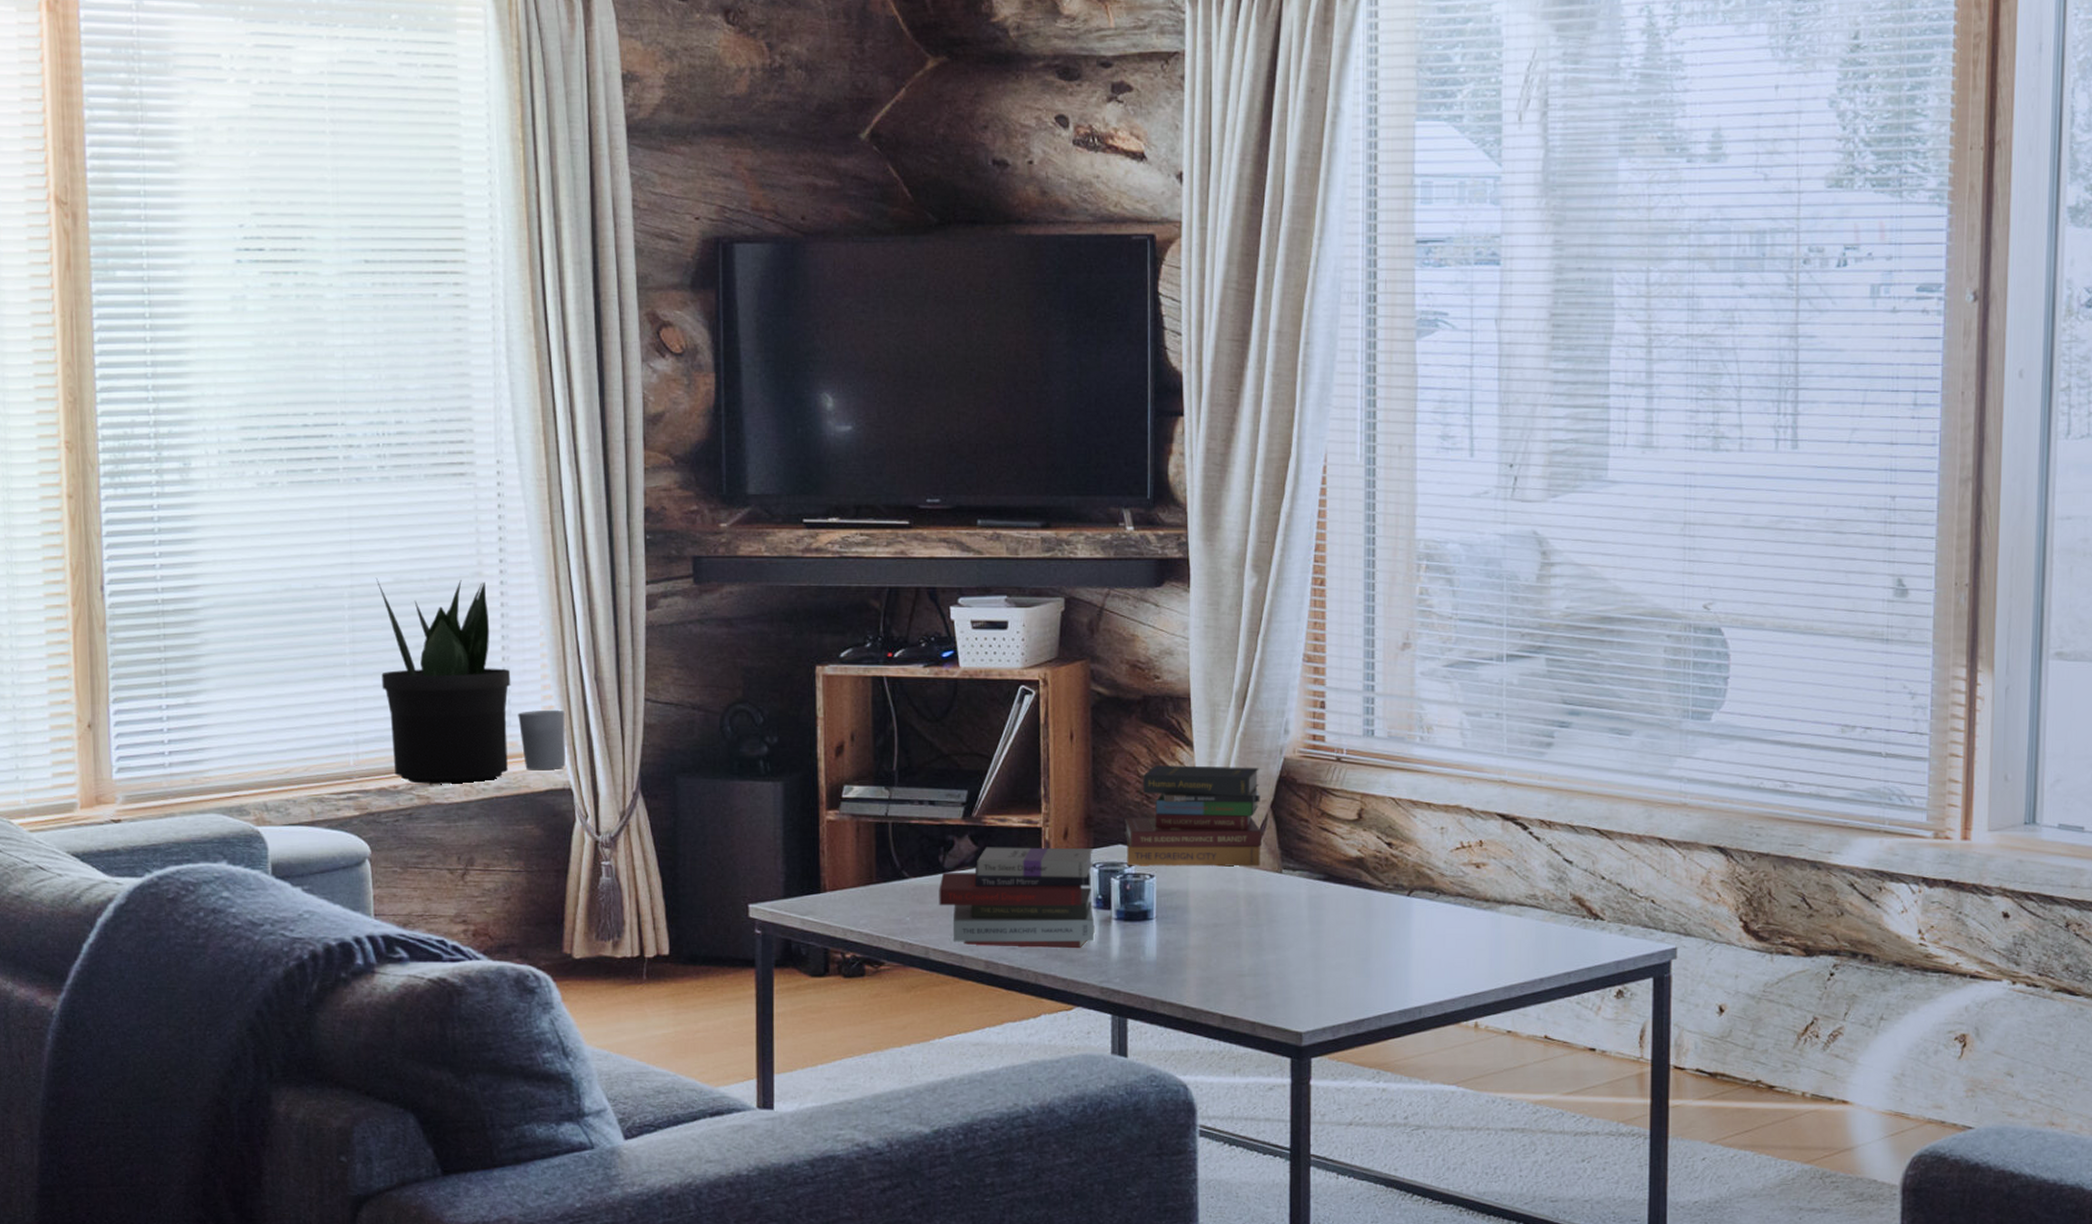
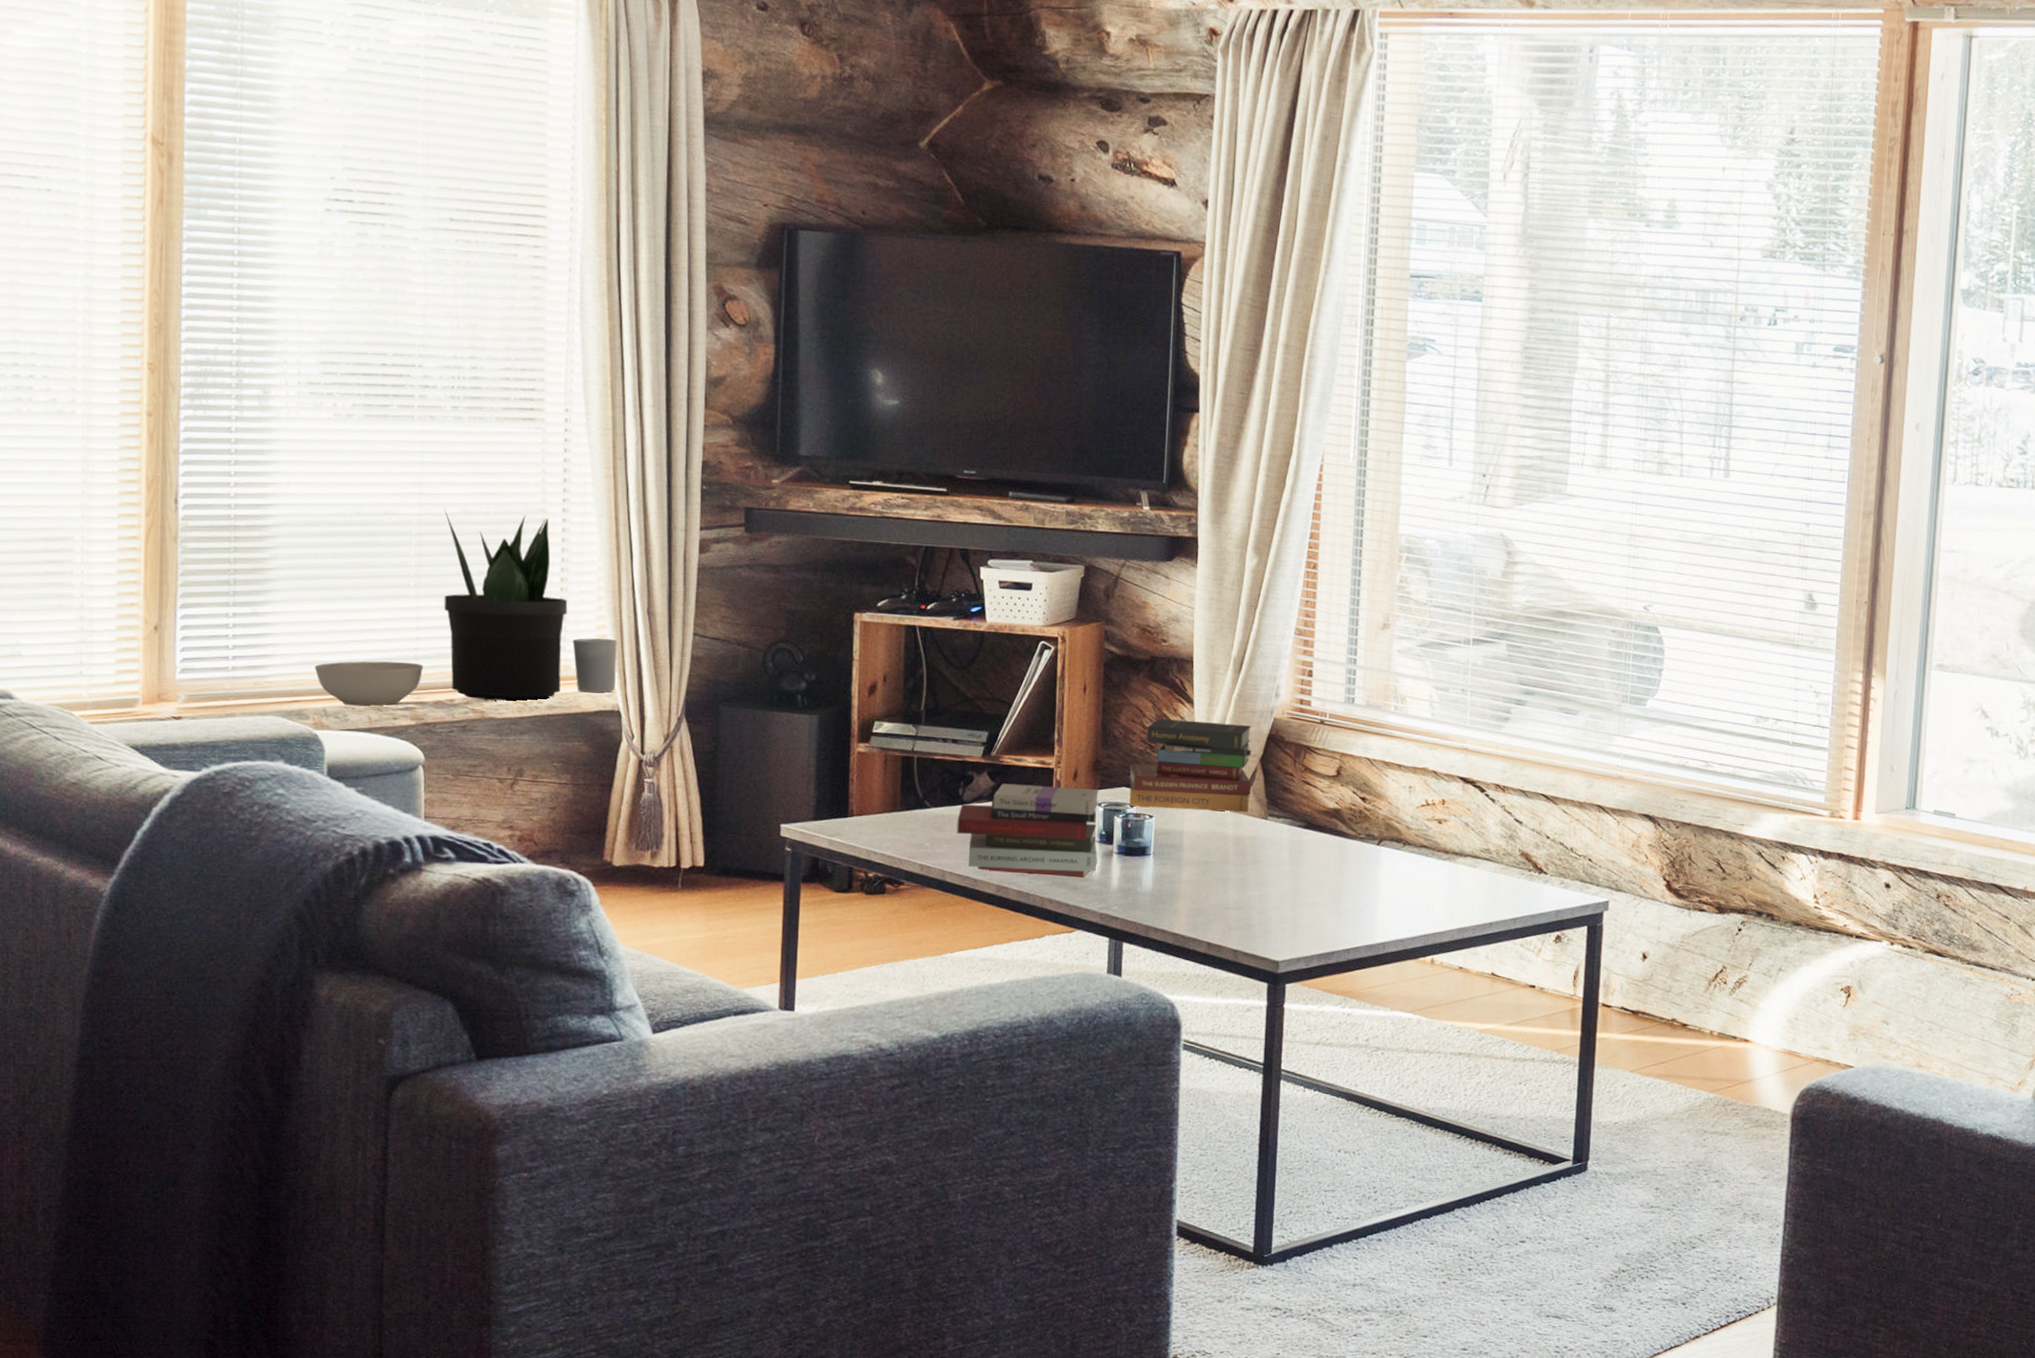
bowl: none [252,747,365,798] -> present [314,661,424,706]

